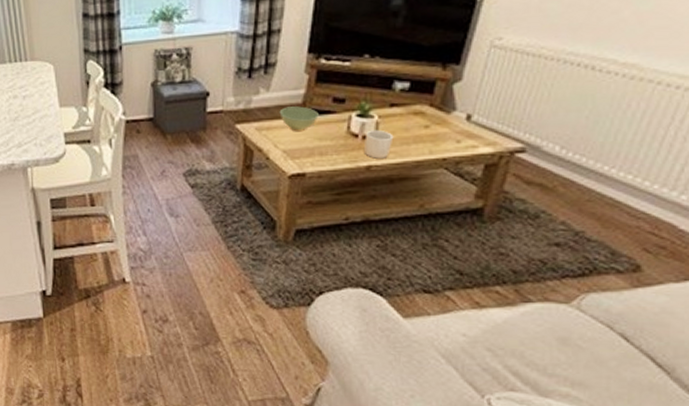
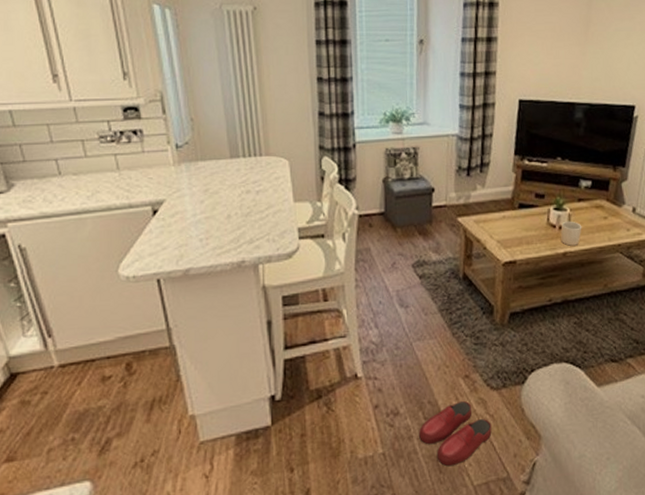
slippers: none [189,316,270,378] -> present [419,401,492,467]
bowl: present [279,106,319,132] -> none [493,201,525,224]

